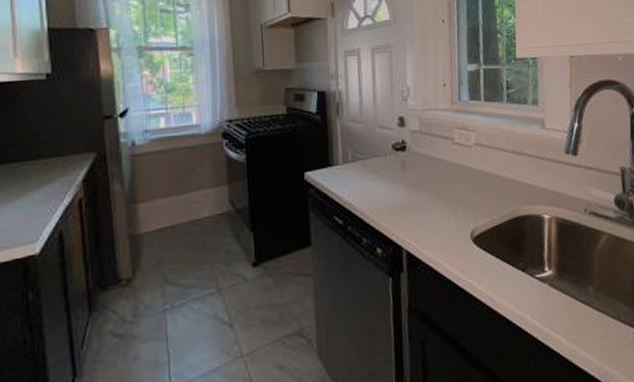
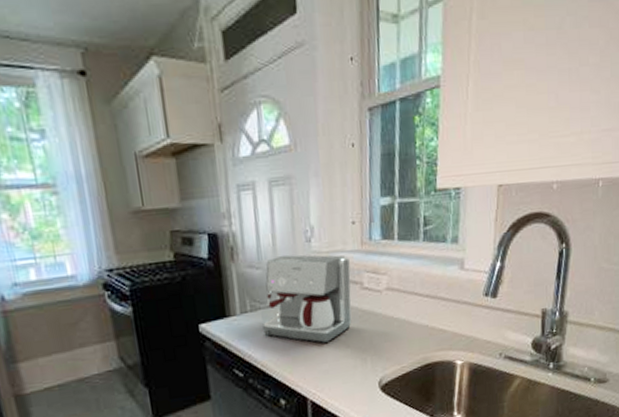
coffee maker: none [362,111,444,194] -> present [262,255,352,343]

